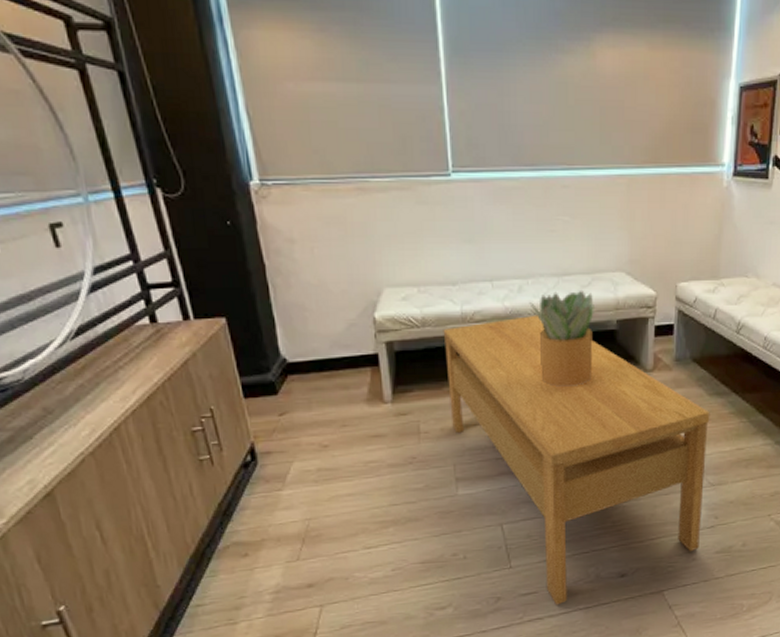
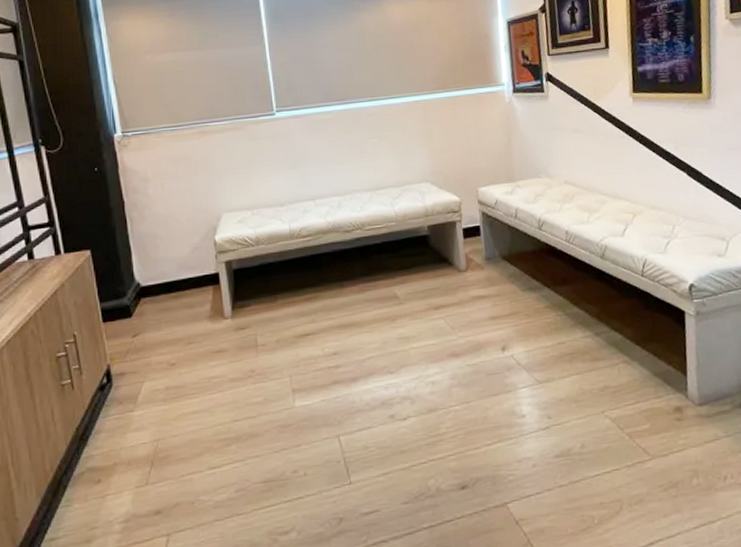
coffee table: present [443,314,710,605] -> none [274,226,537,525]
potted plant: present [529,291,594,388] -> none [348,202,411,294]

